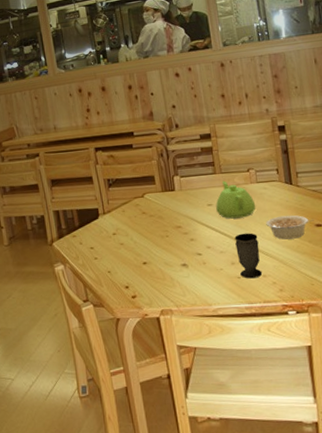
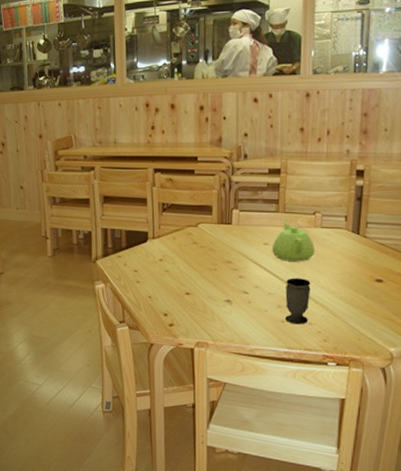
legume: present [266,215,314,240] -> none [322,265,375,291]

